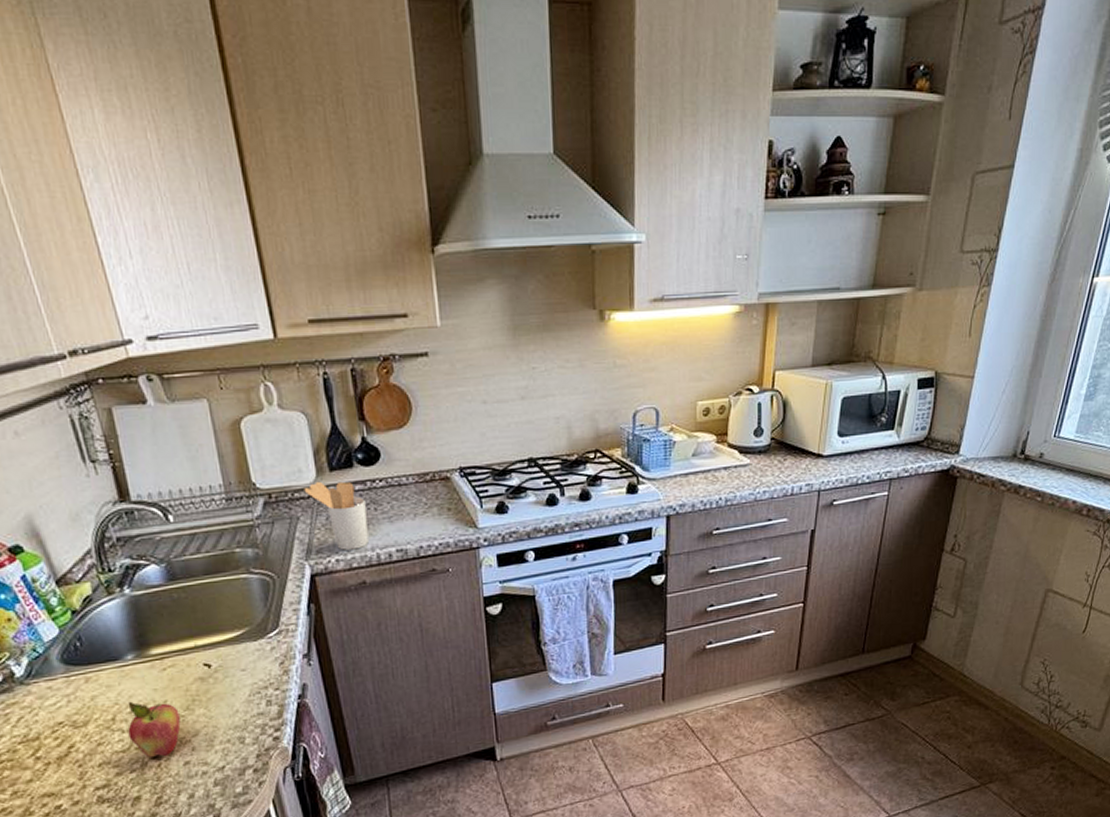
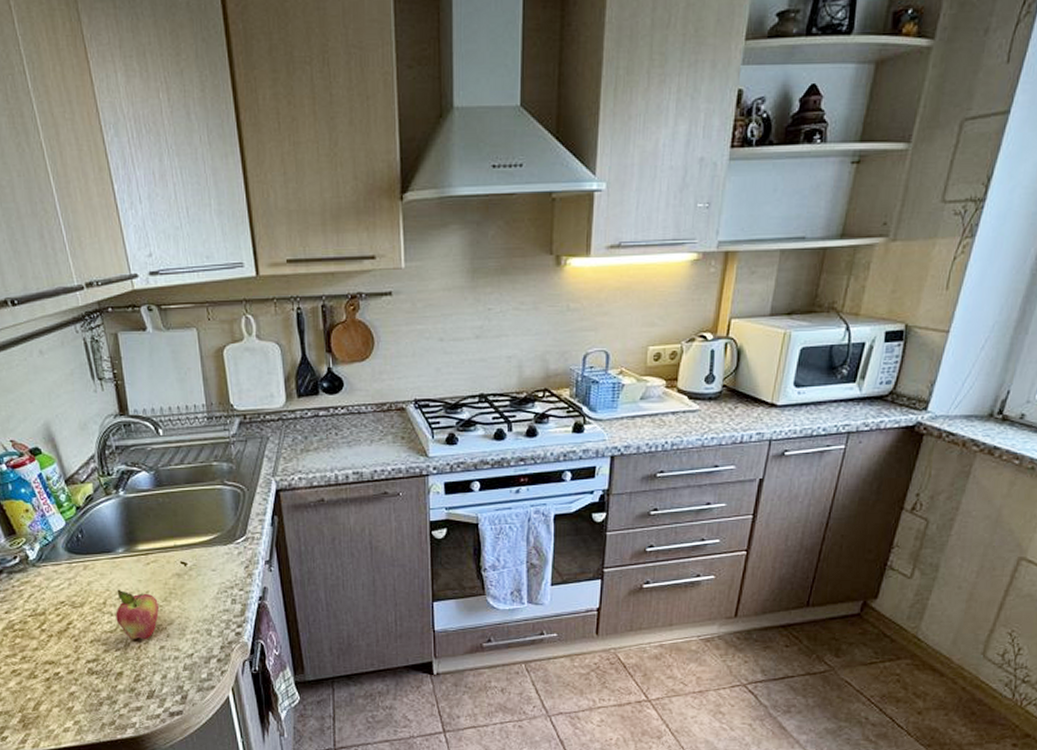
utensil holder: present [304,481,369,550] -> none [274,406,329,470]

